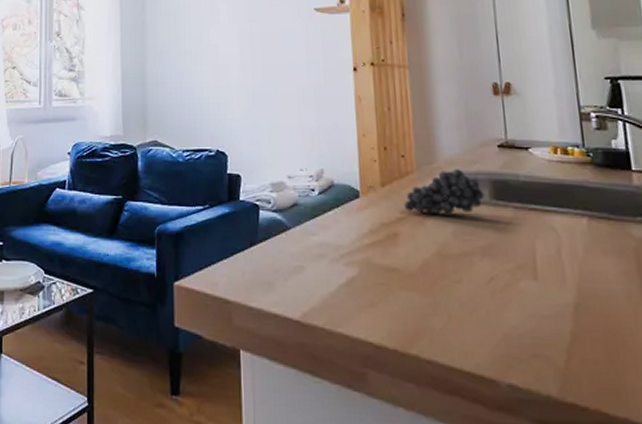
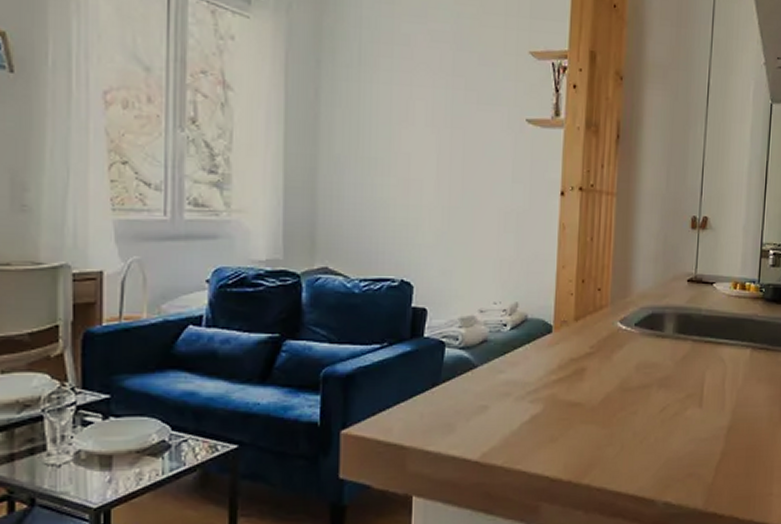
fruit: present [404,169,485,215] -> none [594,303,669,349]

